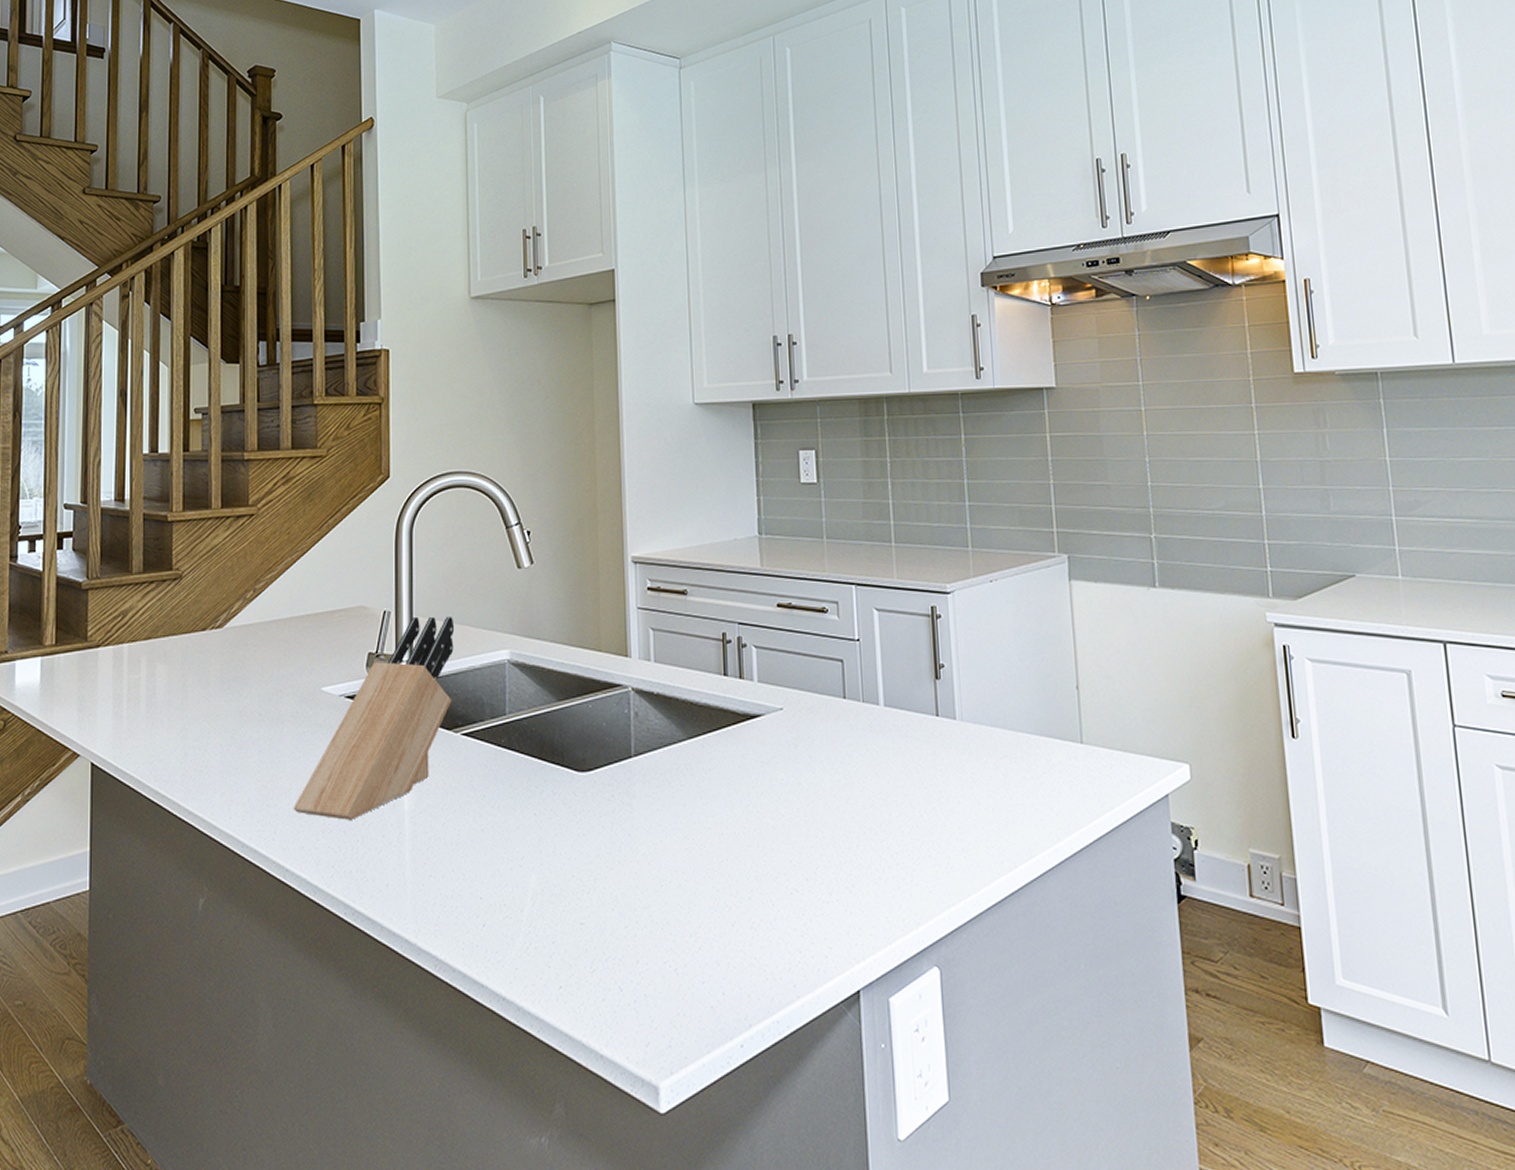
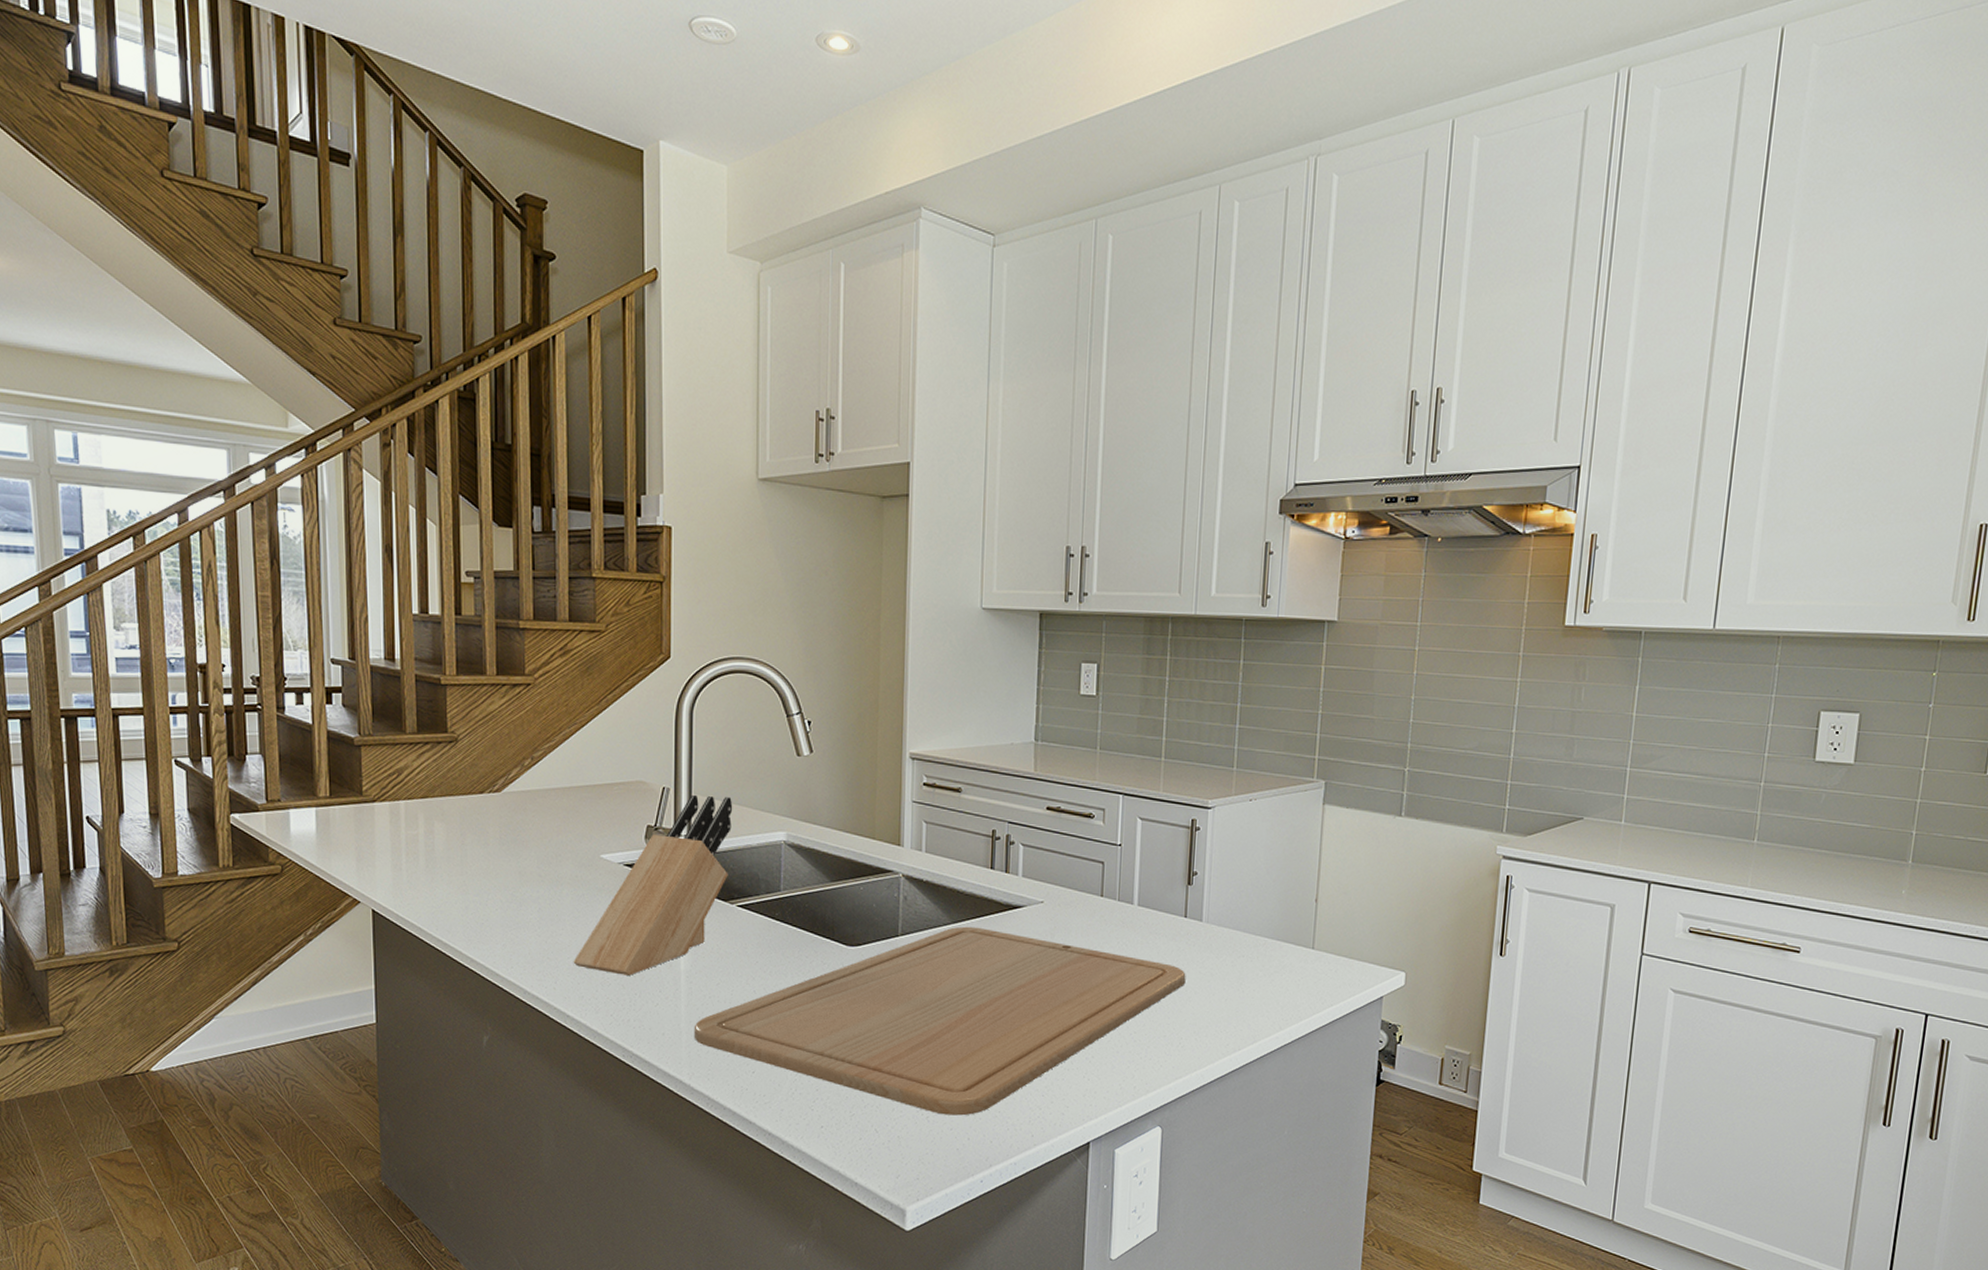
chopping board: none [419,741,946,965] -> present [694,926,1186,1116]

